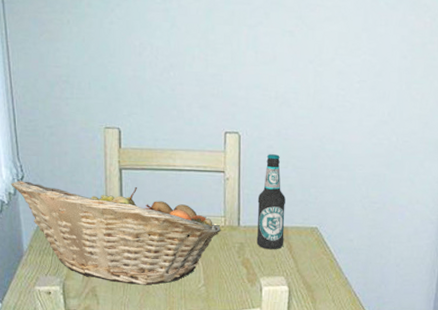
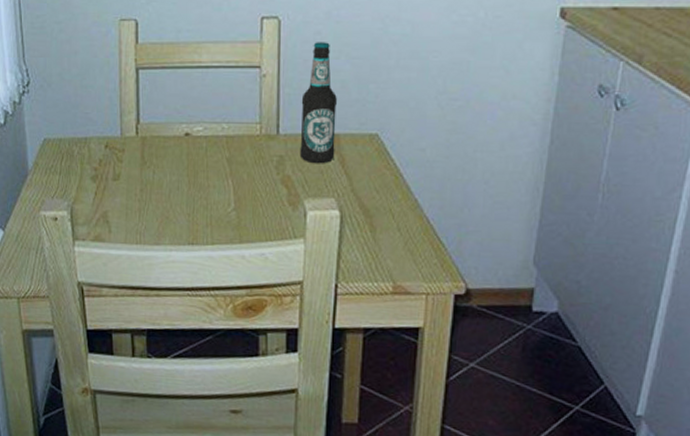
fruit basket: present [11,180,222,285] -> none [16,87,257,210]

